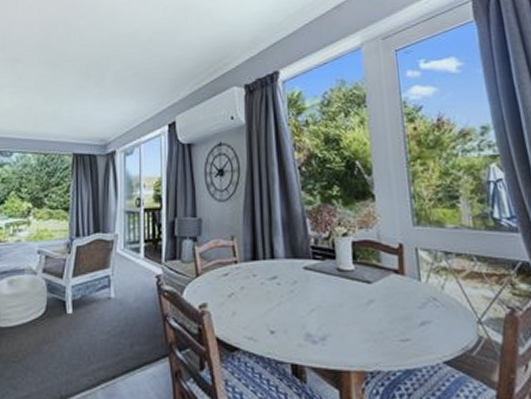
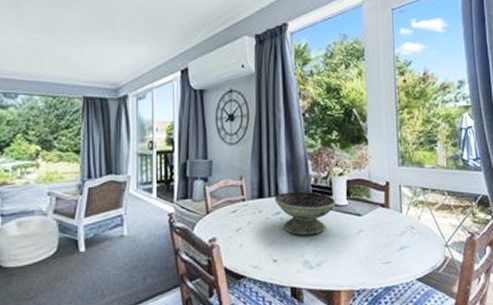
decorative bowl: none [269,253,341,304] -> present [274,191,336,236]

